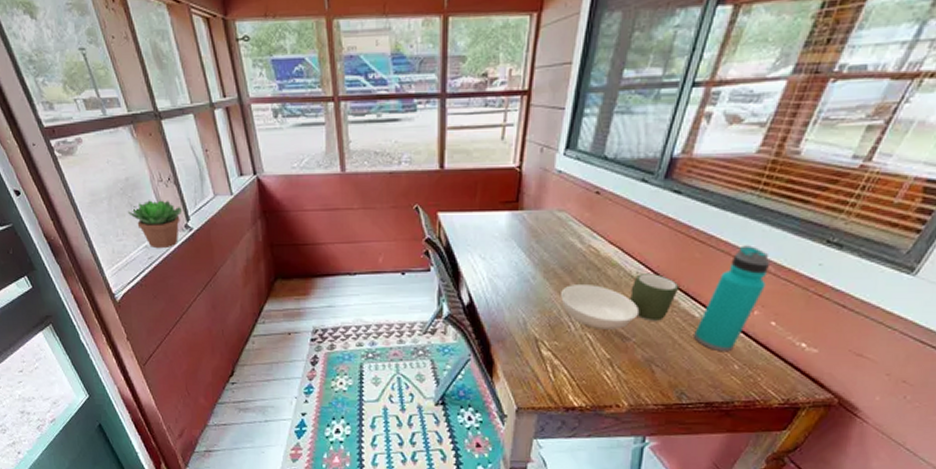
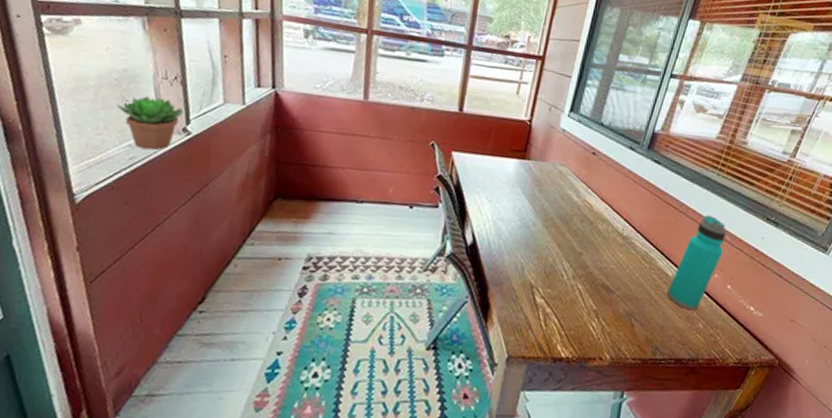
bowl: present [561,285,640,330] -> none [557,235,624,282]
mug: present [630,274,679,321] -> none [616,231,657,277]

